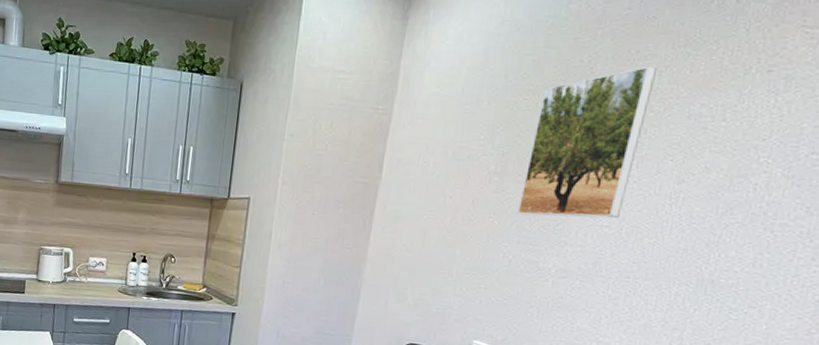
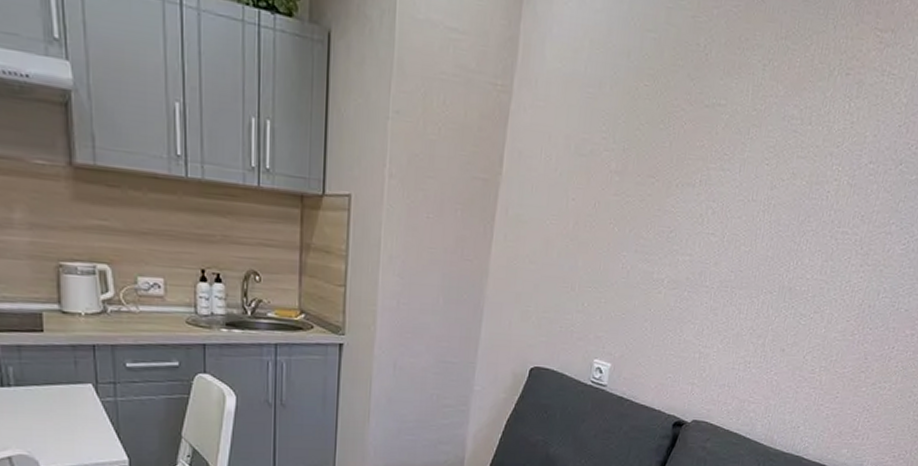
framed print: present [517,66,658,219] -> none [635,57,762,226]

